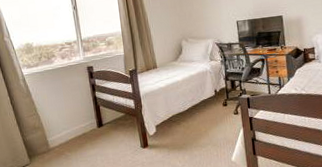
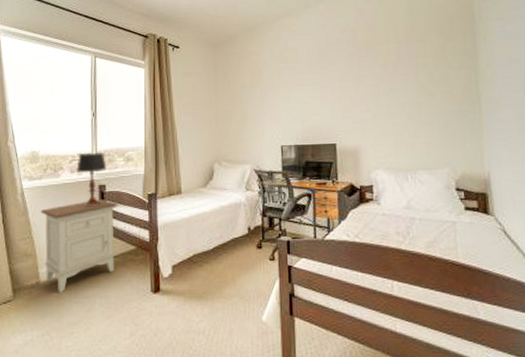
nightstand: none [41,78,109,155] -> present [40,199,119,293]
table lamp: none [66,40,92,86] -> present [76,152,107,207]

